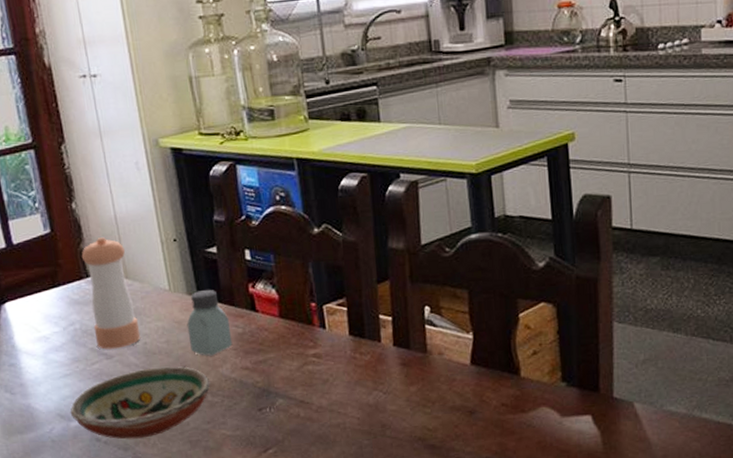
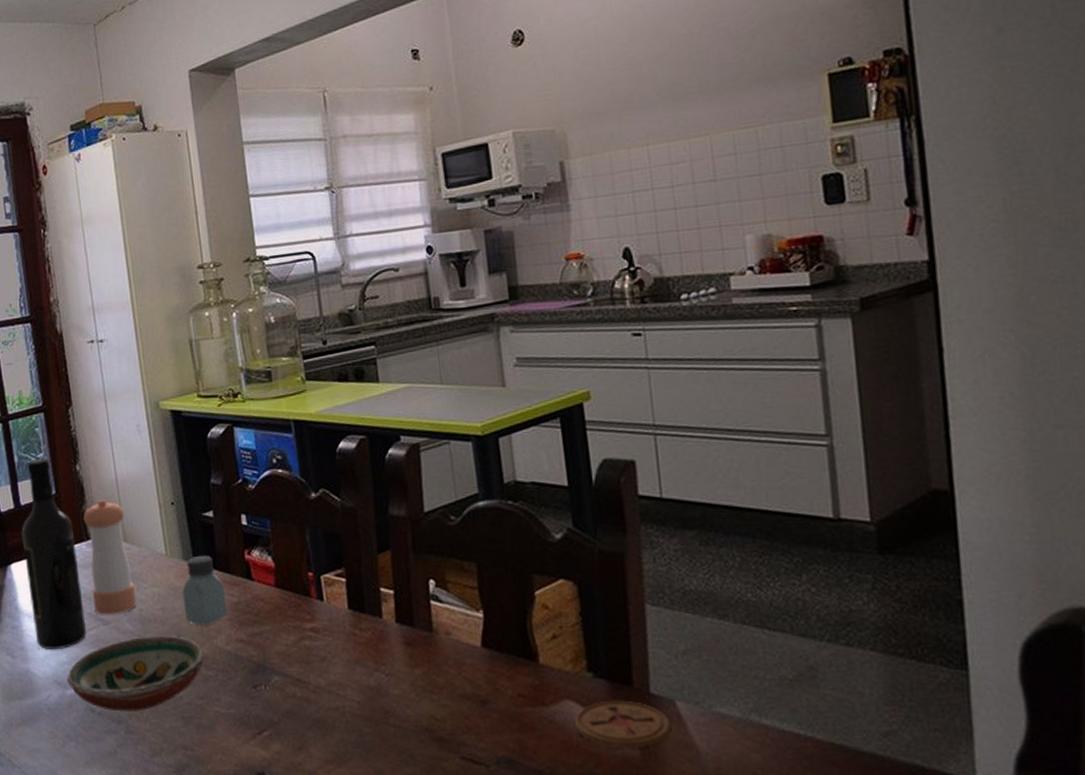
wine bottle: none [15,196,89,385] -> present [21,458,86,650]
coaster: none [549,404,629,445] -> present [575,700,671,749]

